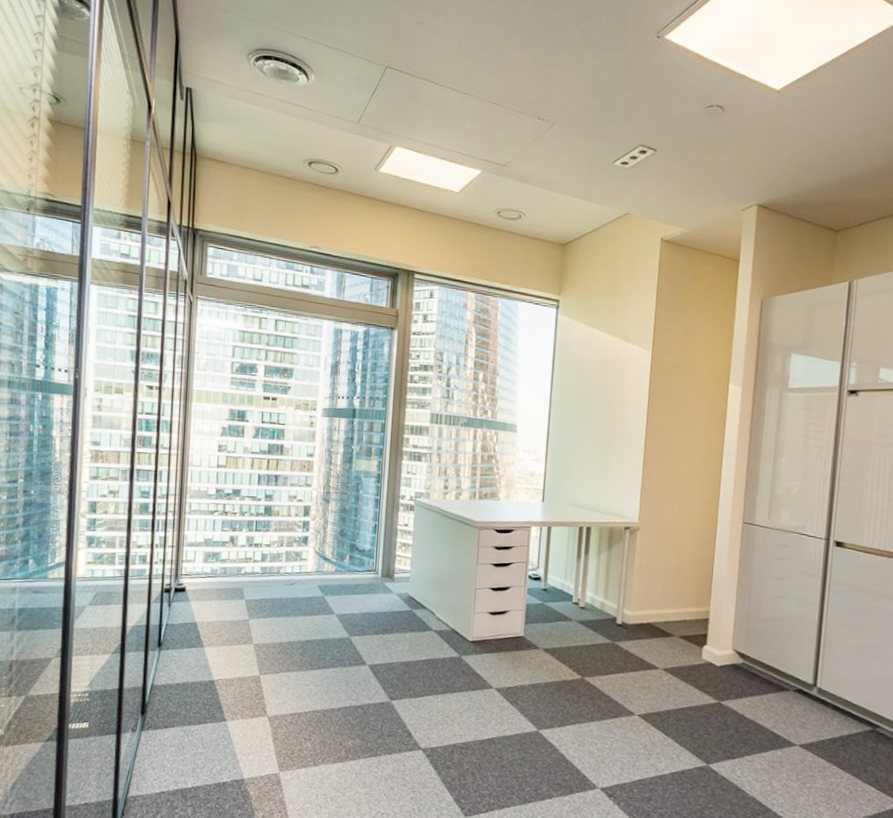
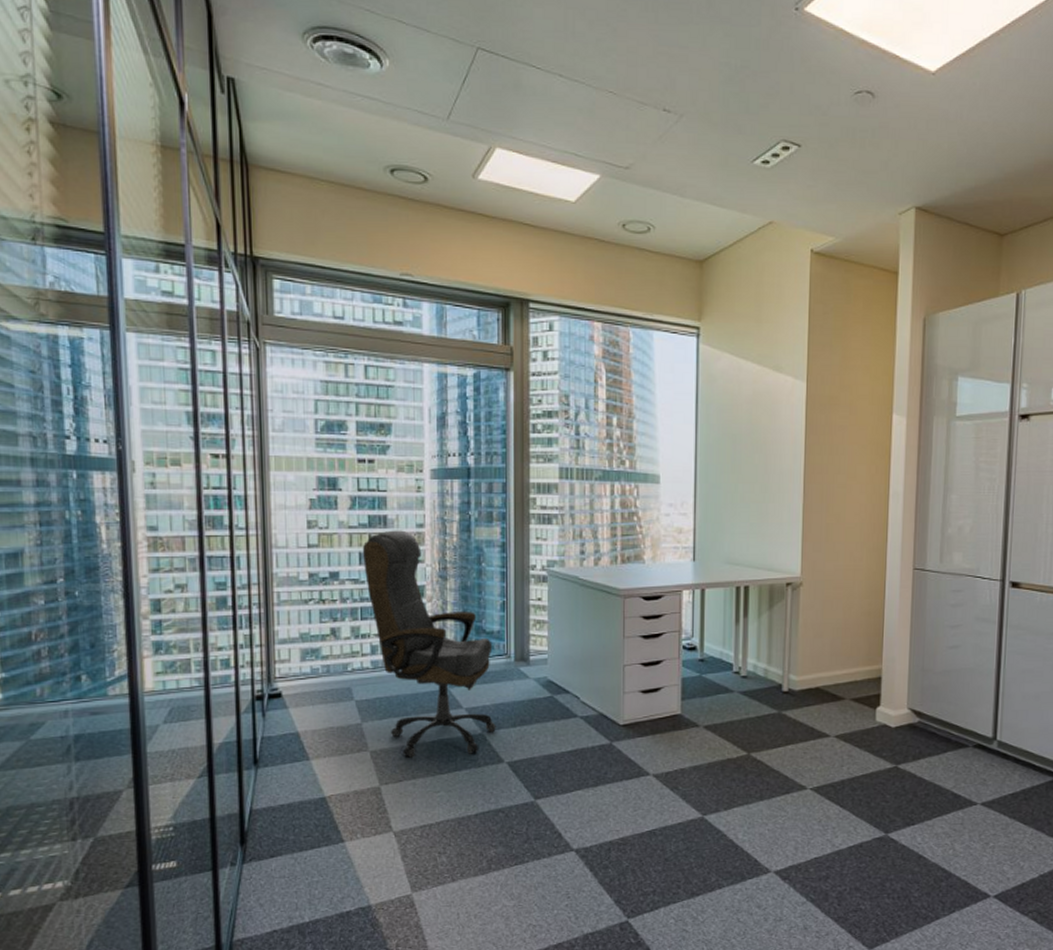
office chair: none [261,457,364,655] -> present [362,530,496,758]

